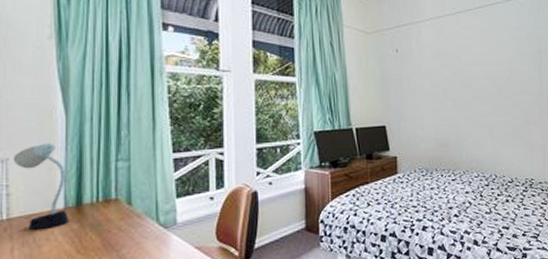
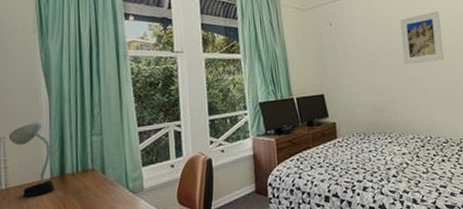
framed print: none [471,44,513,99] -> present [400,11,444,65]

